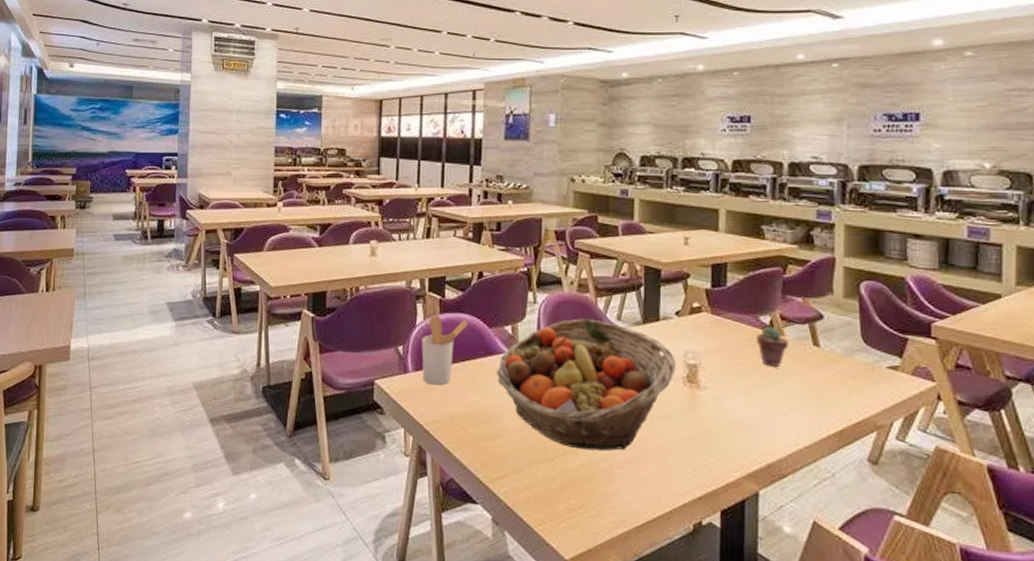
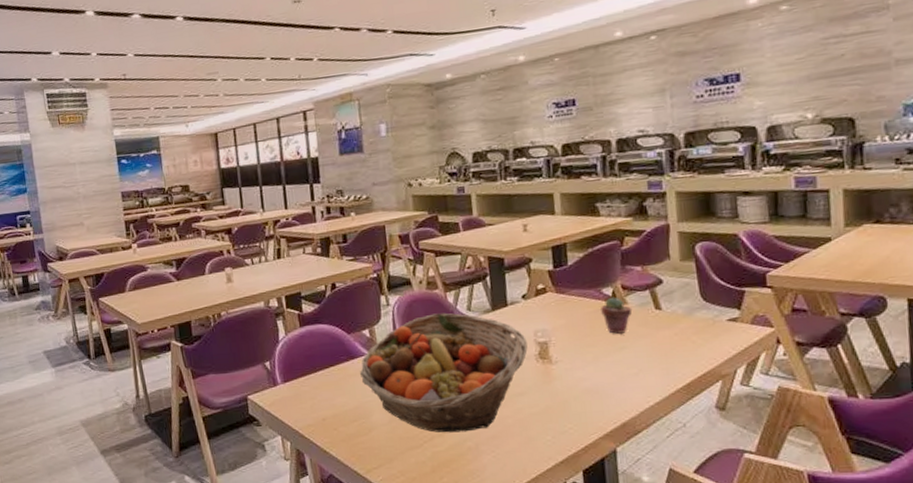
utensil holder: present [421,315,468,385] -> none [286,329,328,393]

